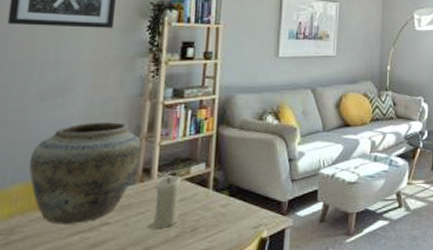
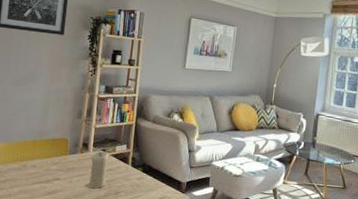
vase: present [28,122,142,225] -> none [8,104,83,176]

